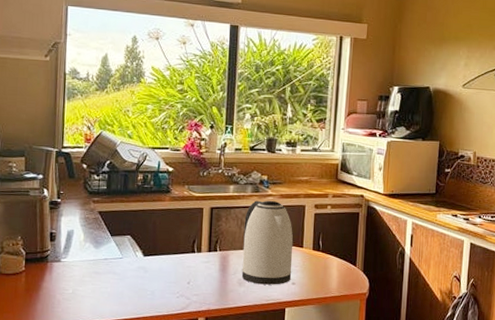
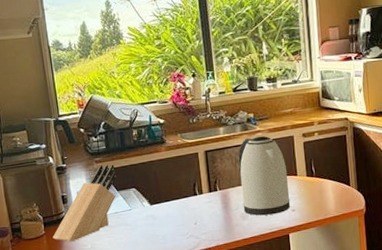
knife block: none [32,205,113,284] -> present [52,164,117,242]

